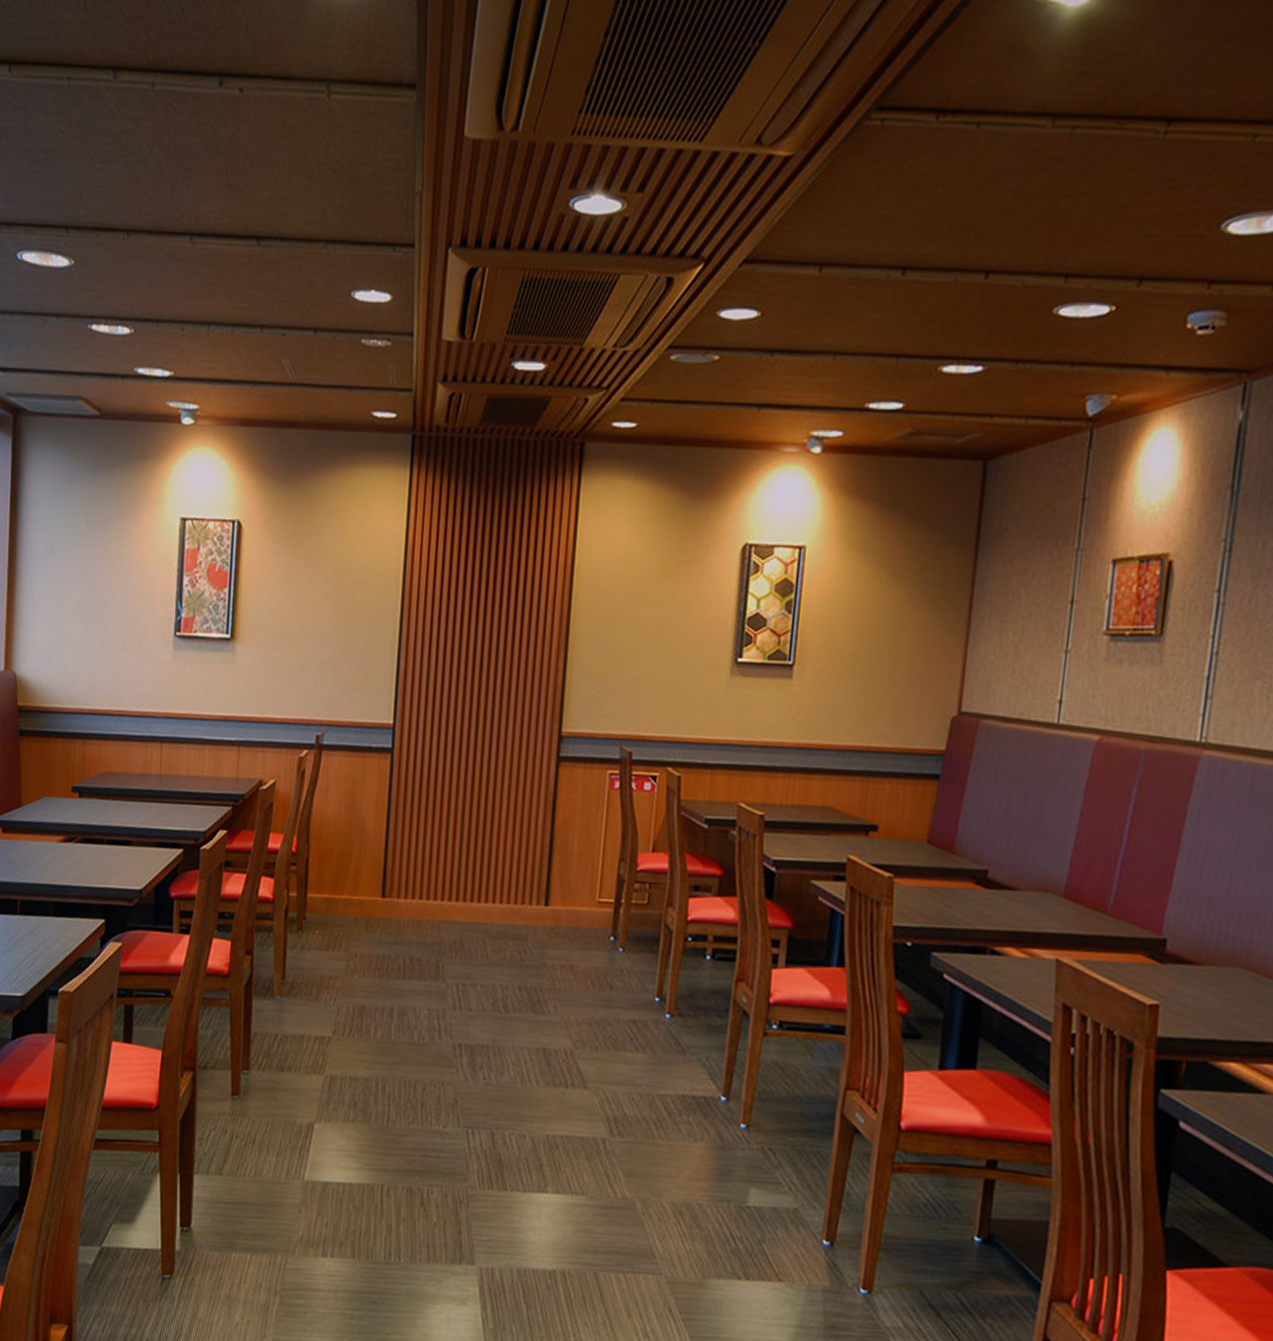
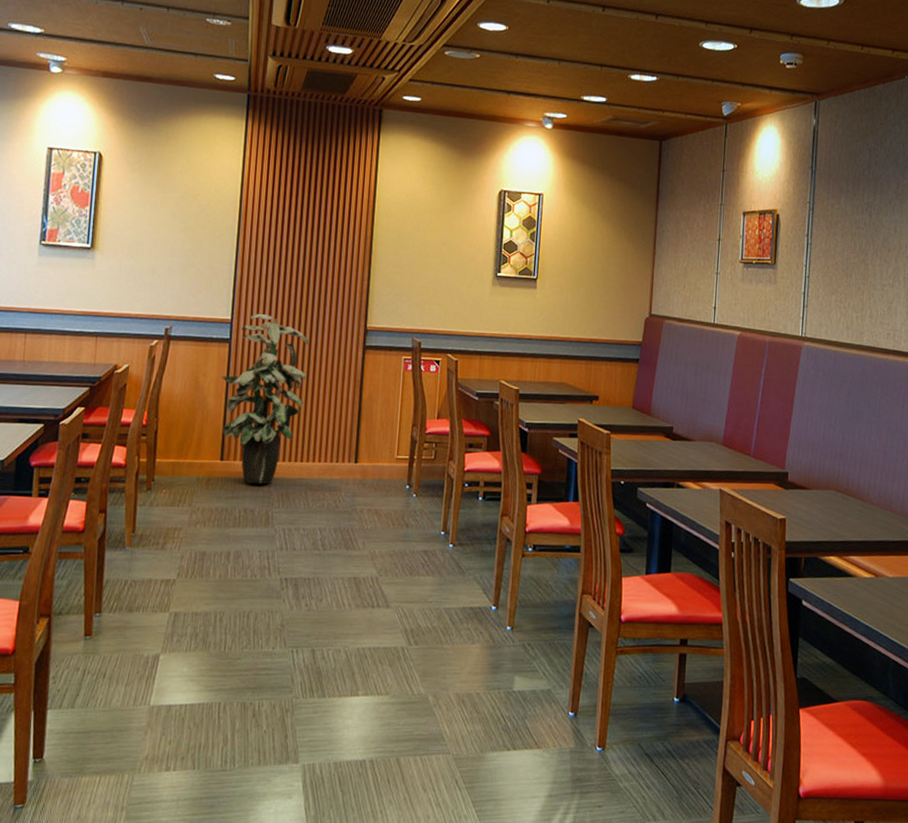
indoor plant: none [381,716,489,928] -> present [220,313,309,484]

